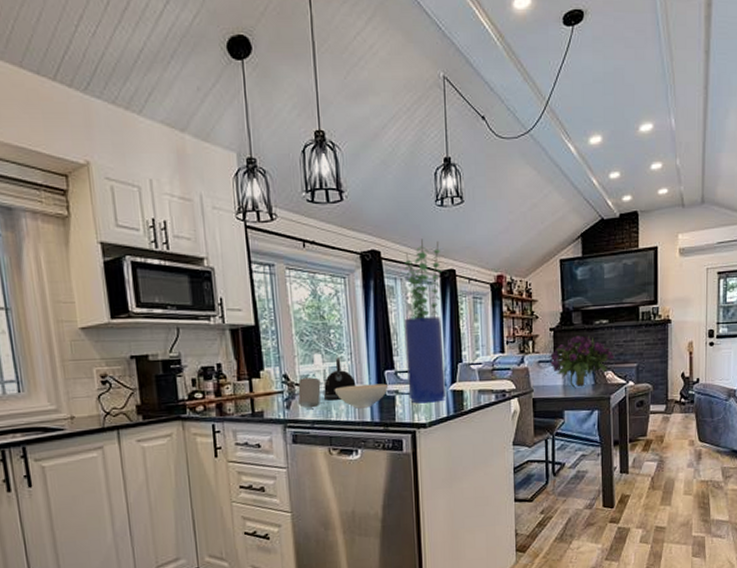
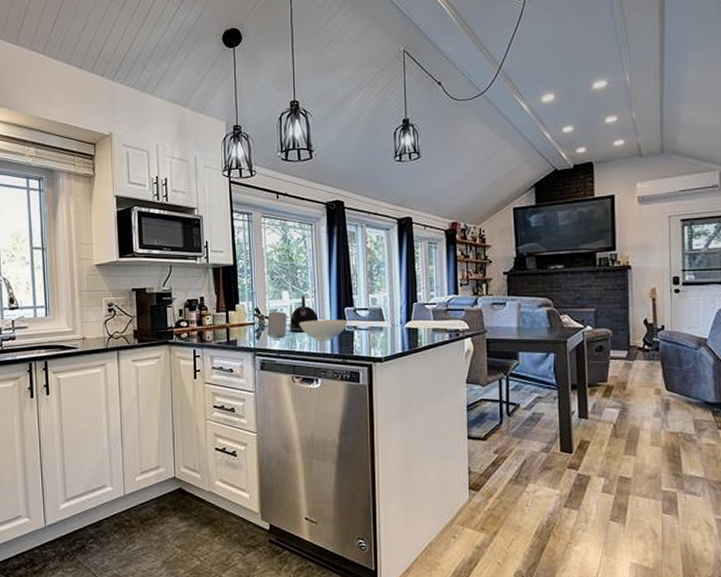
vase: present [404,239,445,404] -> none [363,190,401,339]
bouquet: present [549,335,615,388] -> none [502,279,571,330]

